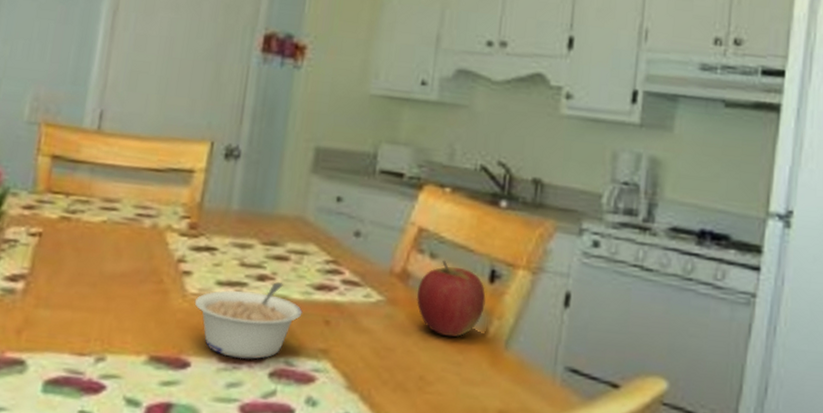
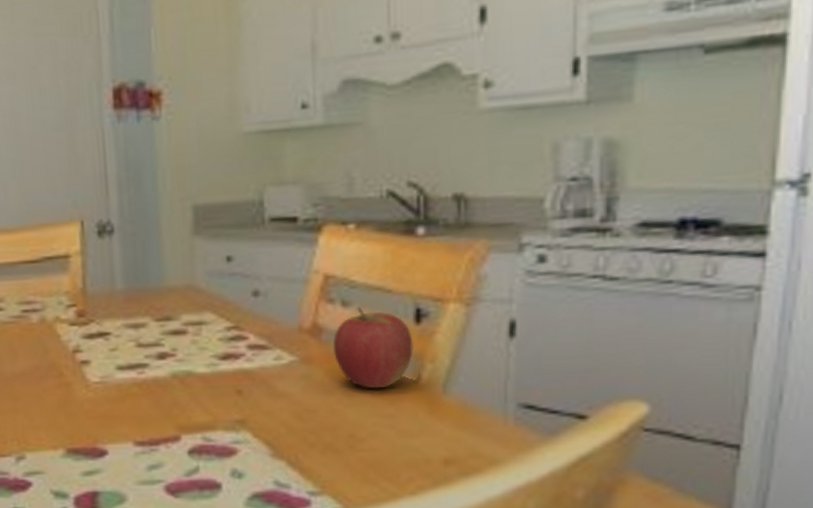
legume: present [194,282,303,359] -> none [98,358,211,440]

